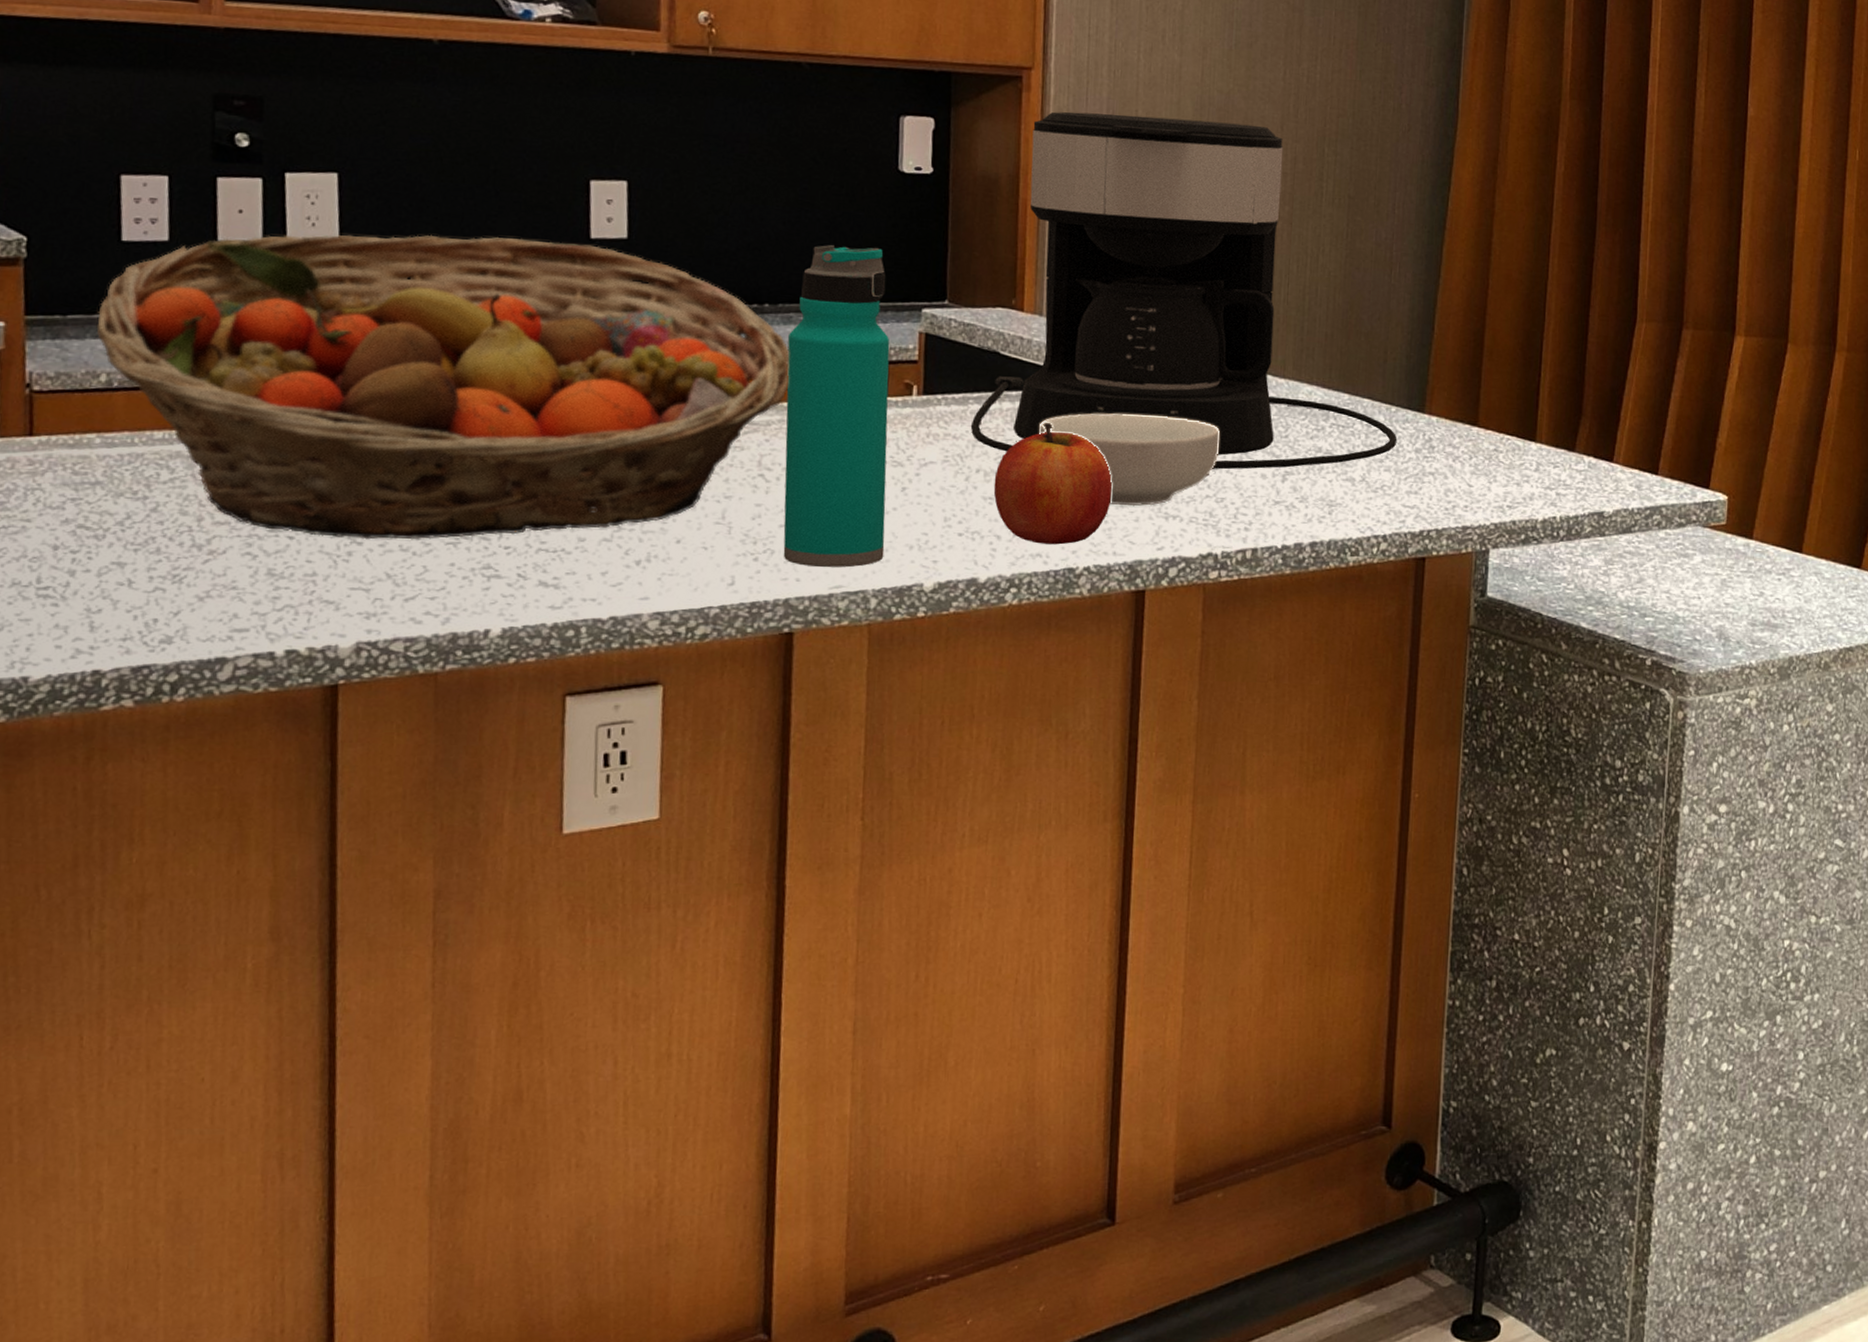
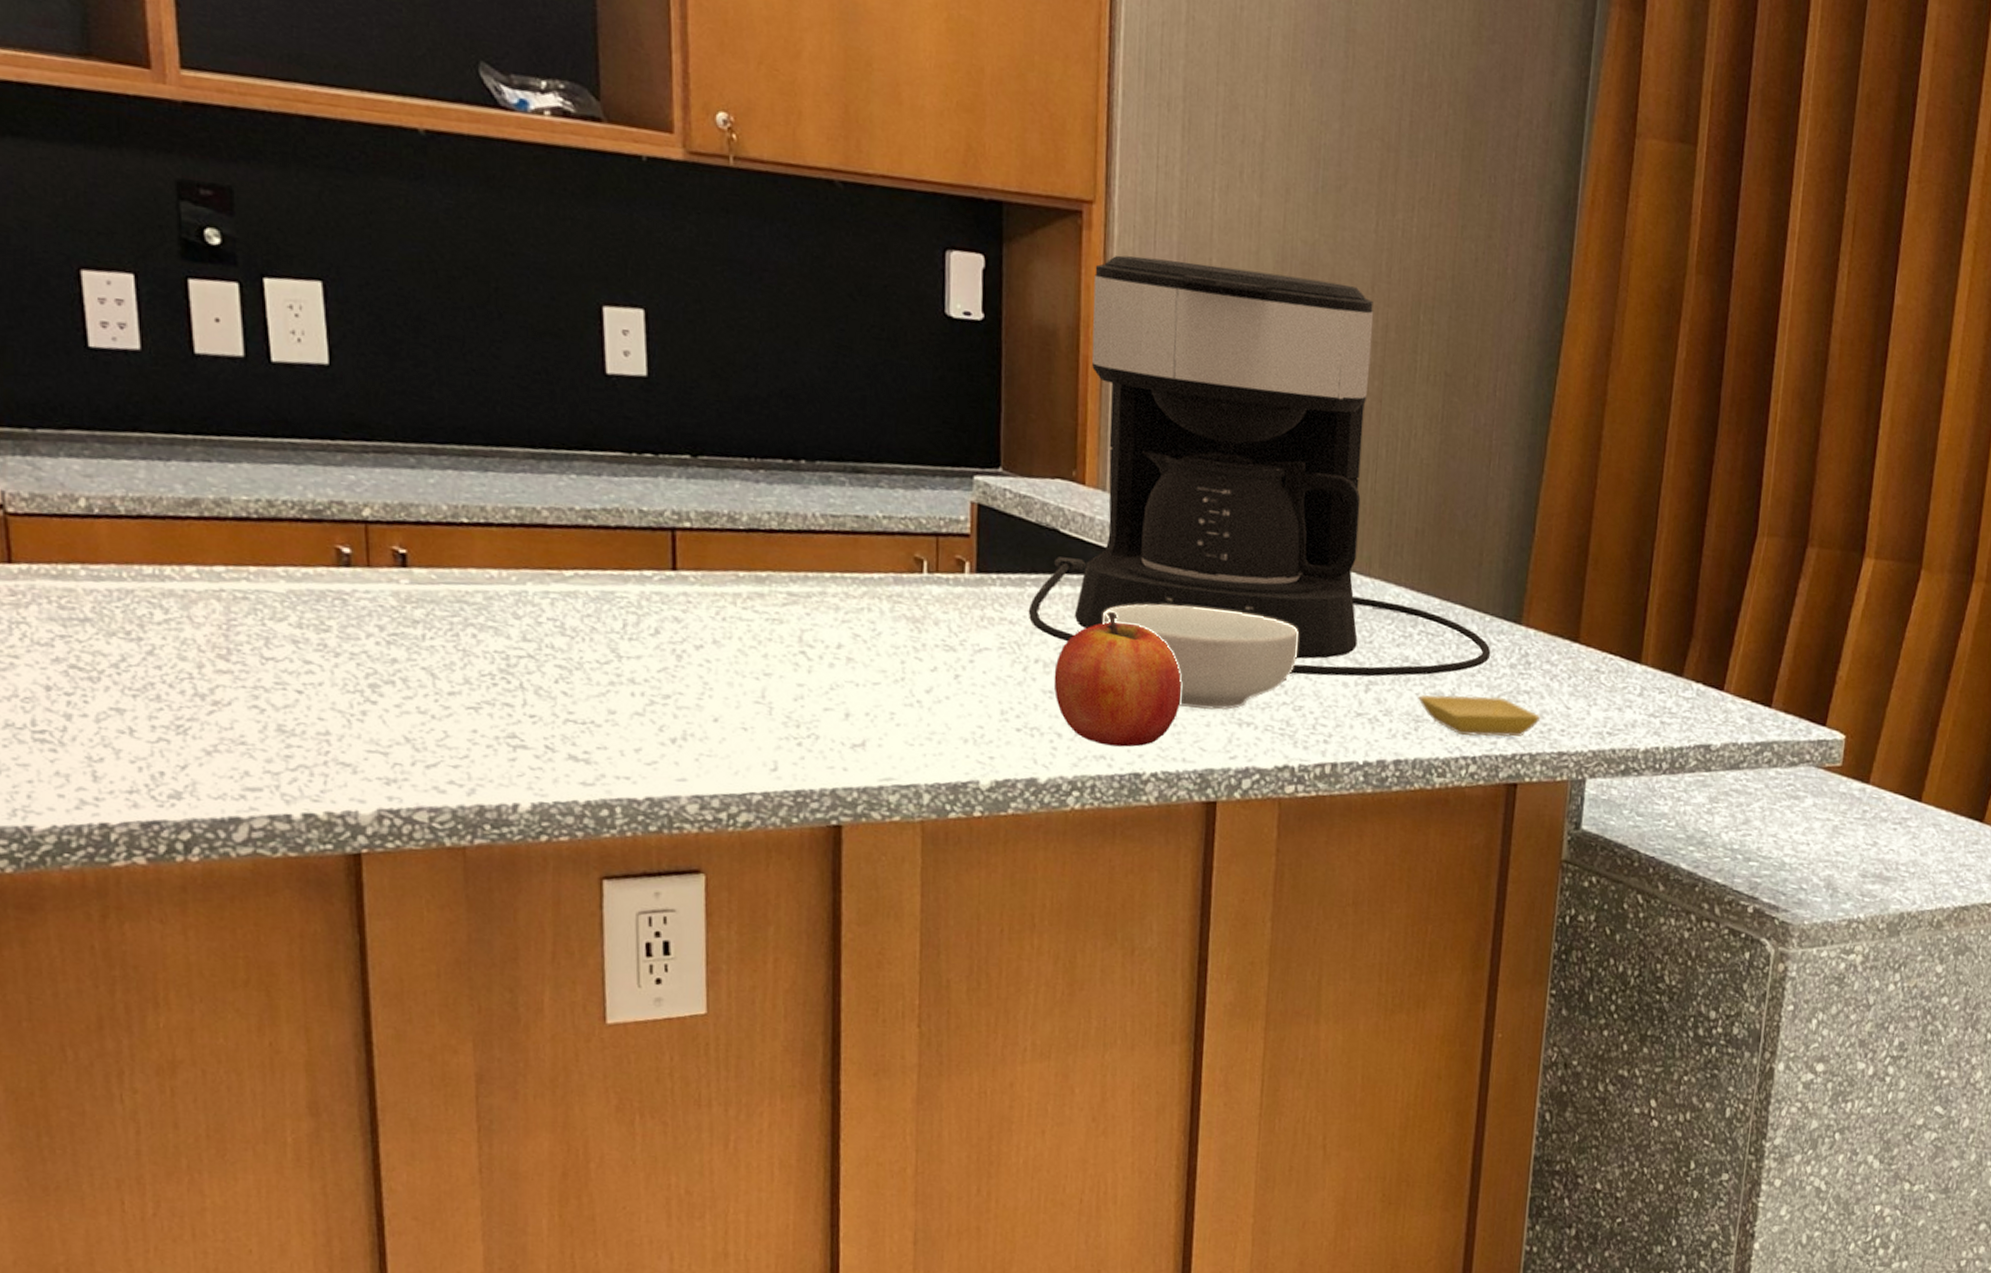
fruit basket: present [96,234,790,540] -> none [70,350,830,703]
water bottle: present [783,245,890,568] -> none [827,396,940,759]
saucer: none [1331,479,1445,517] -> present [1418,695,1541,737]

